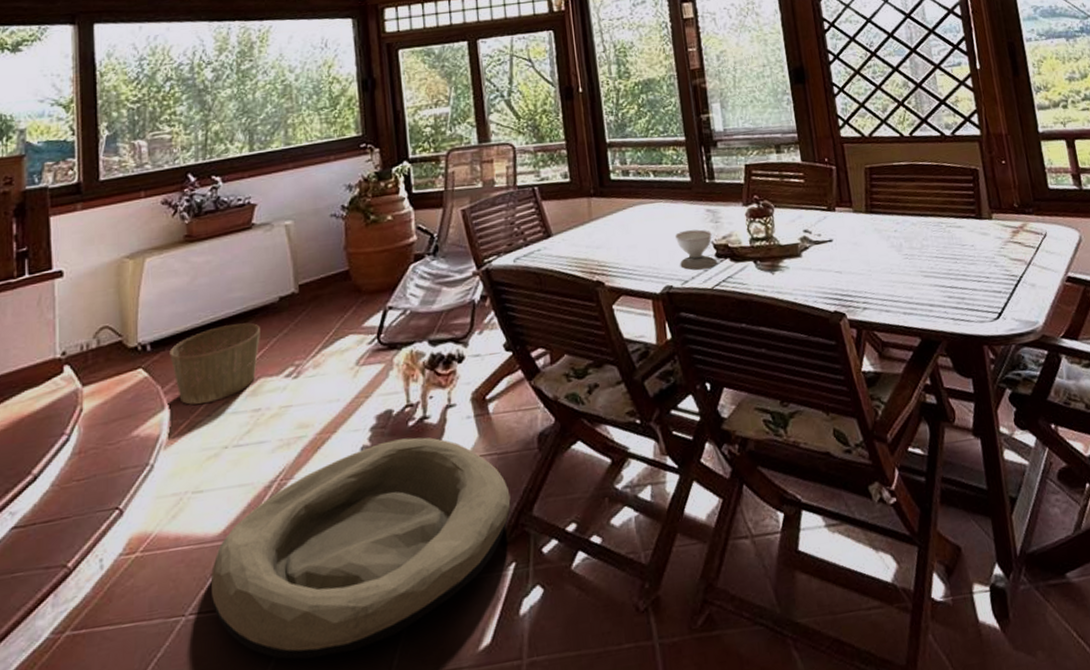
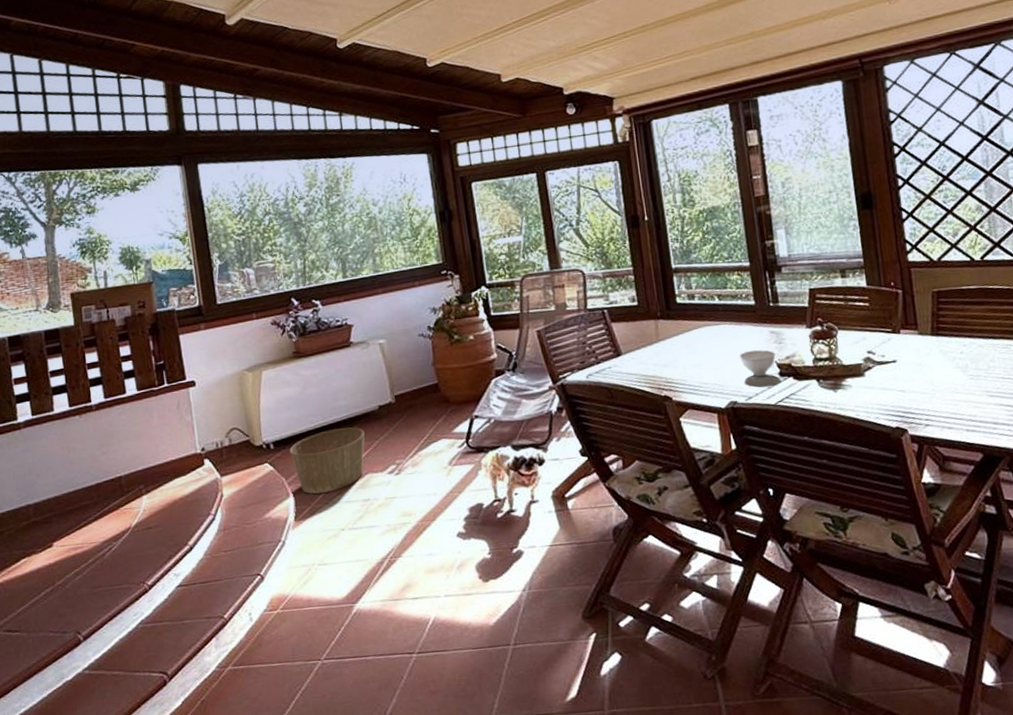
dog bed: present [210,437,511,660] -> none [339,527,590,699]

